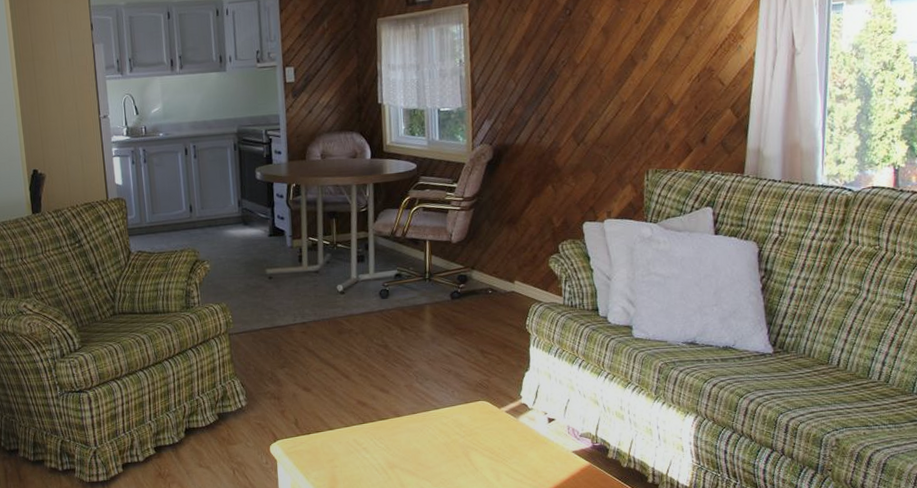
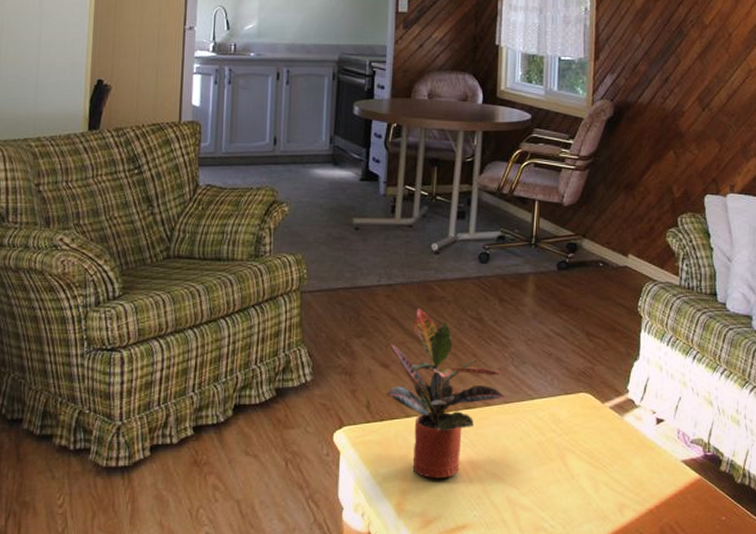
potted plant: none [310,340,414,477] -> present [387,308,506,479]

